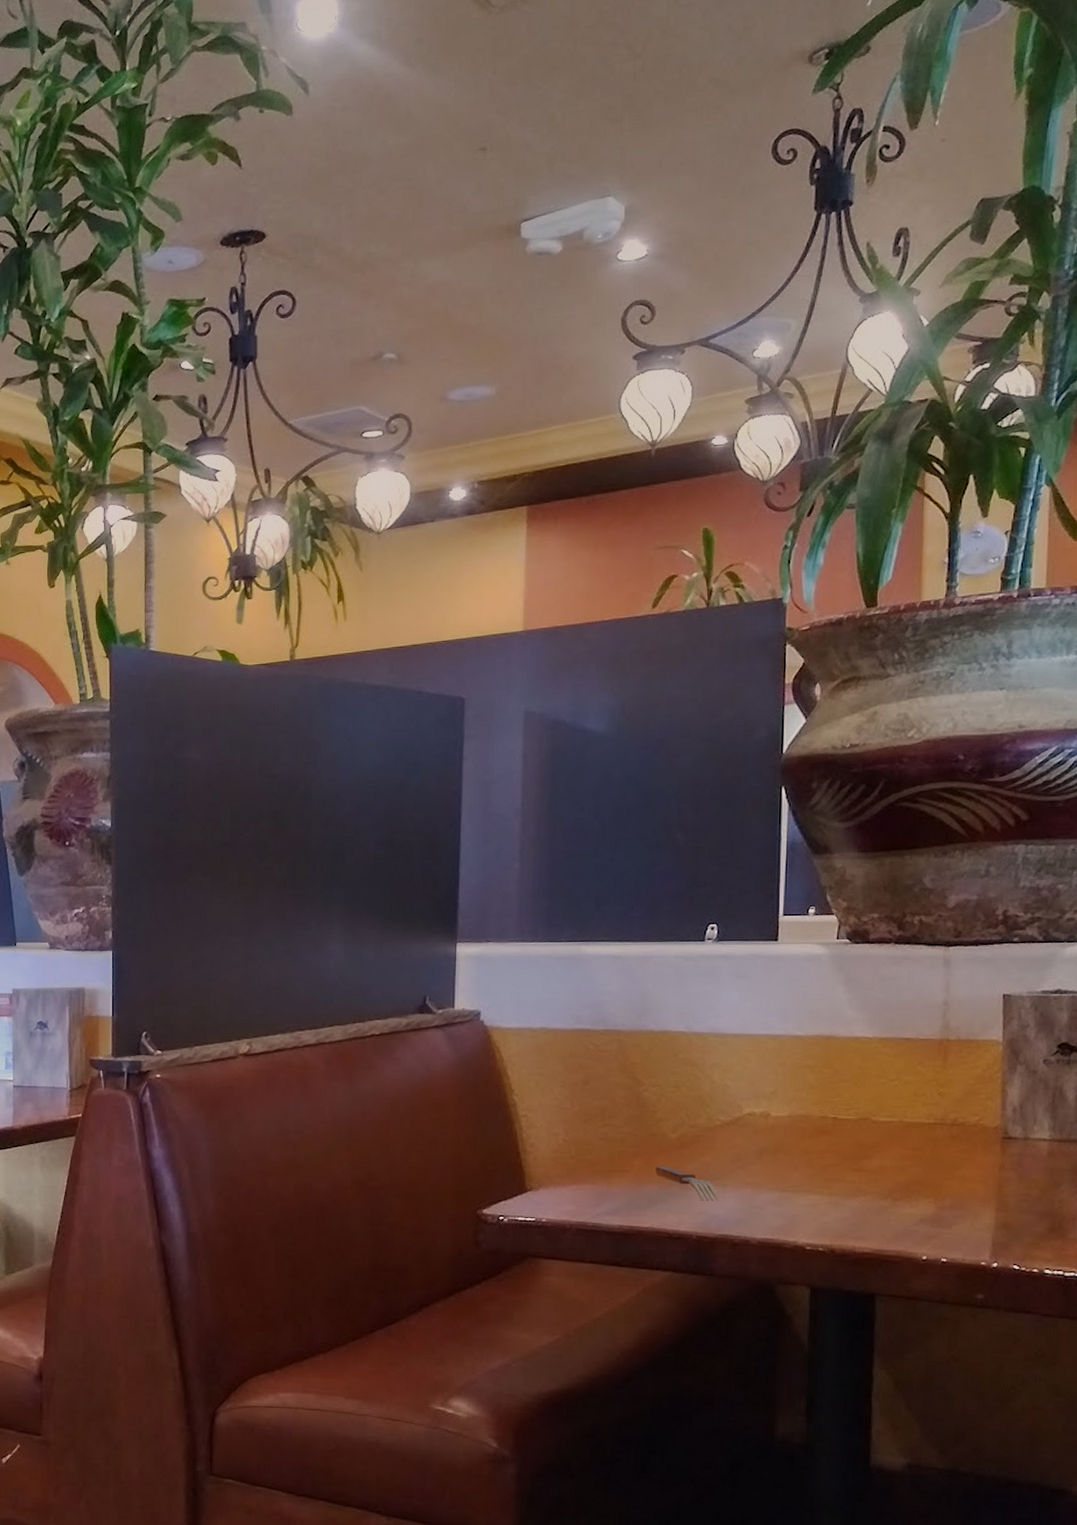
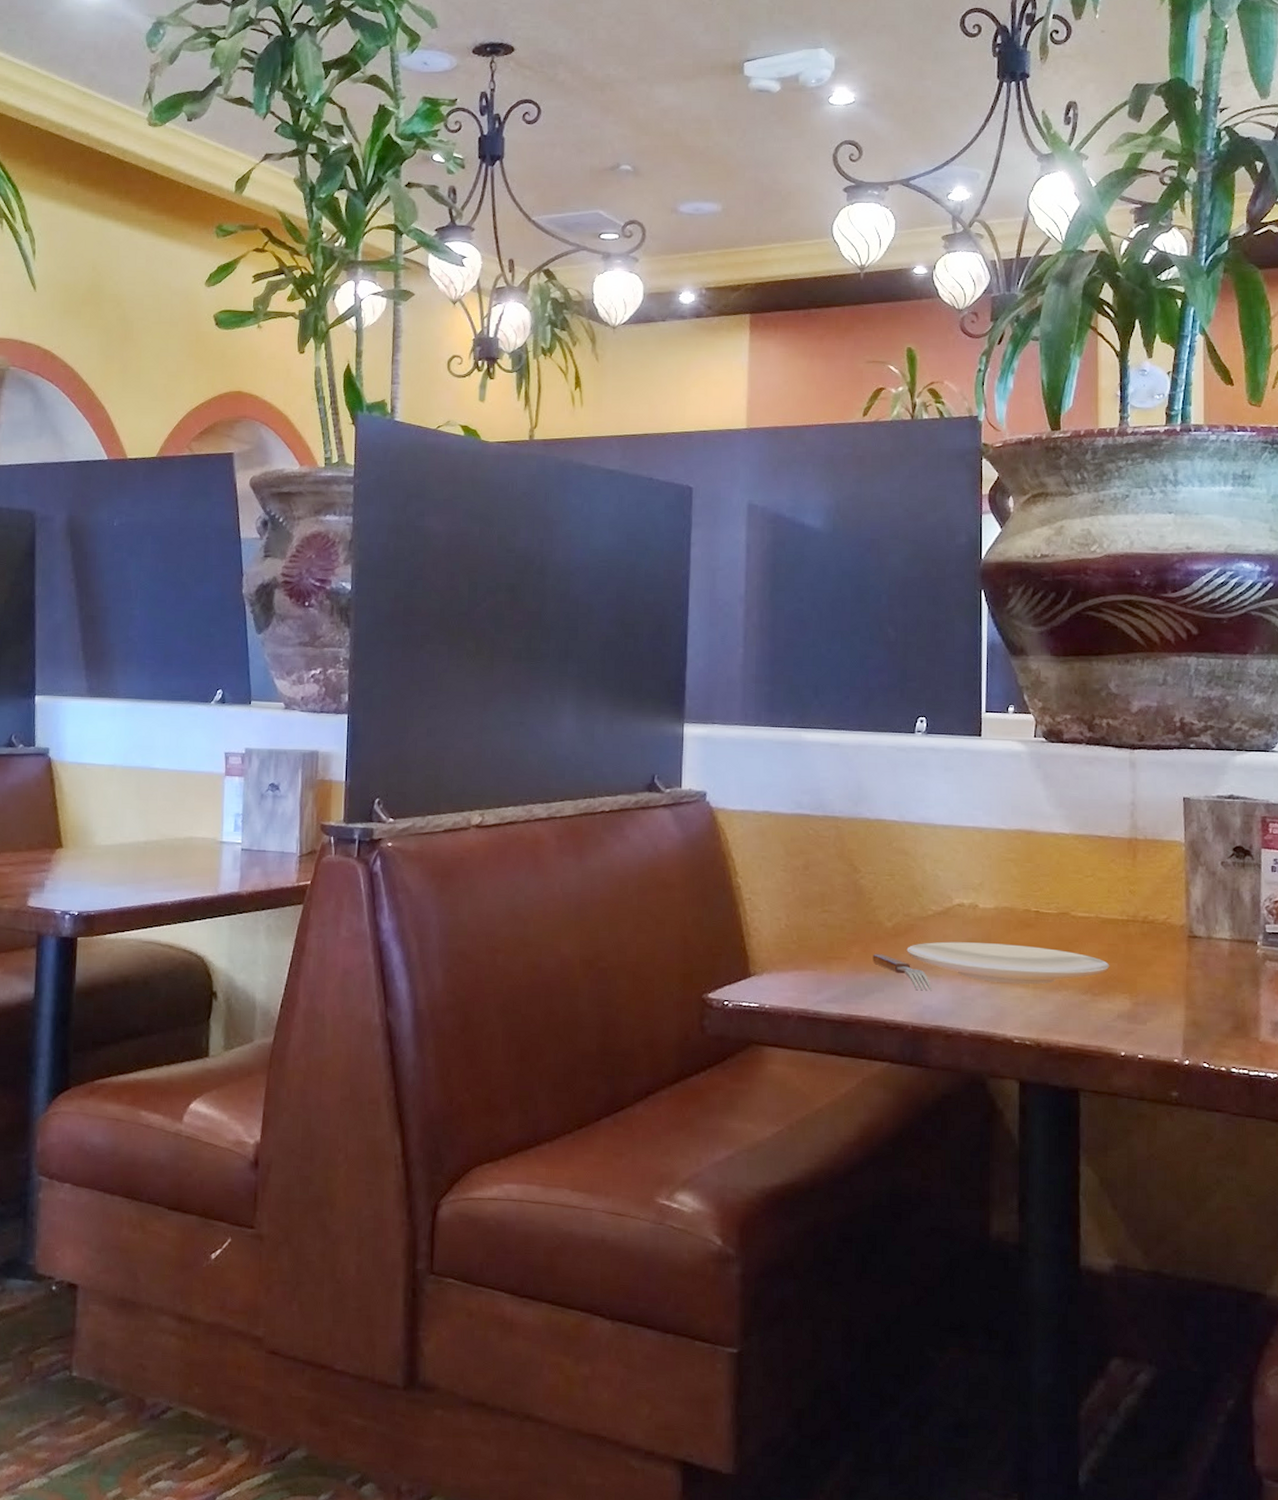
plate: none [692,1151,914,1192] -> present [906,941,1110,985]

